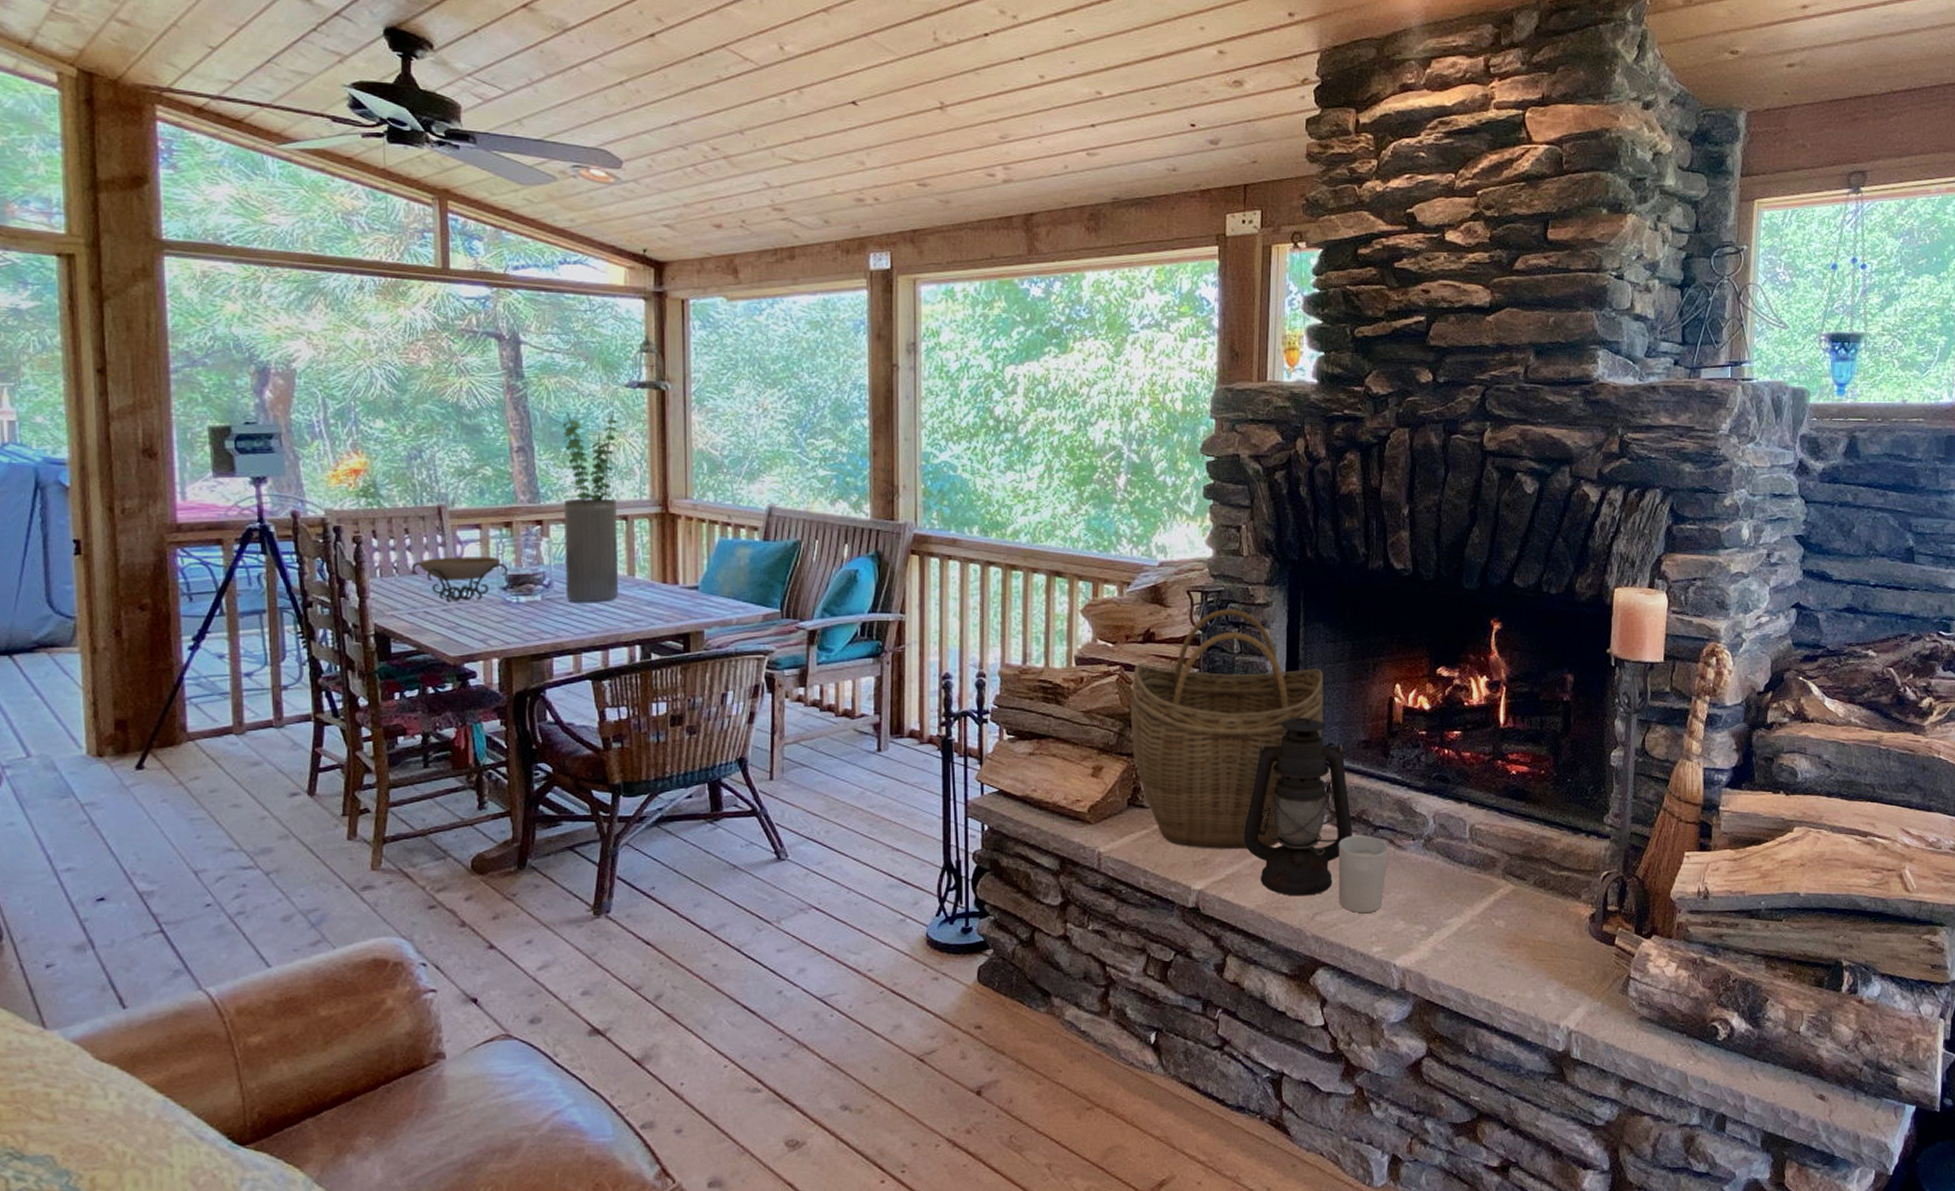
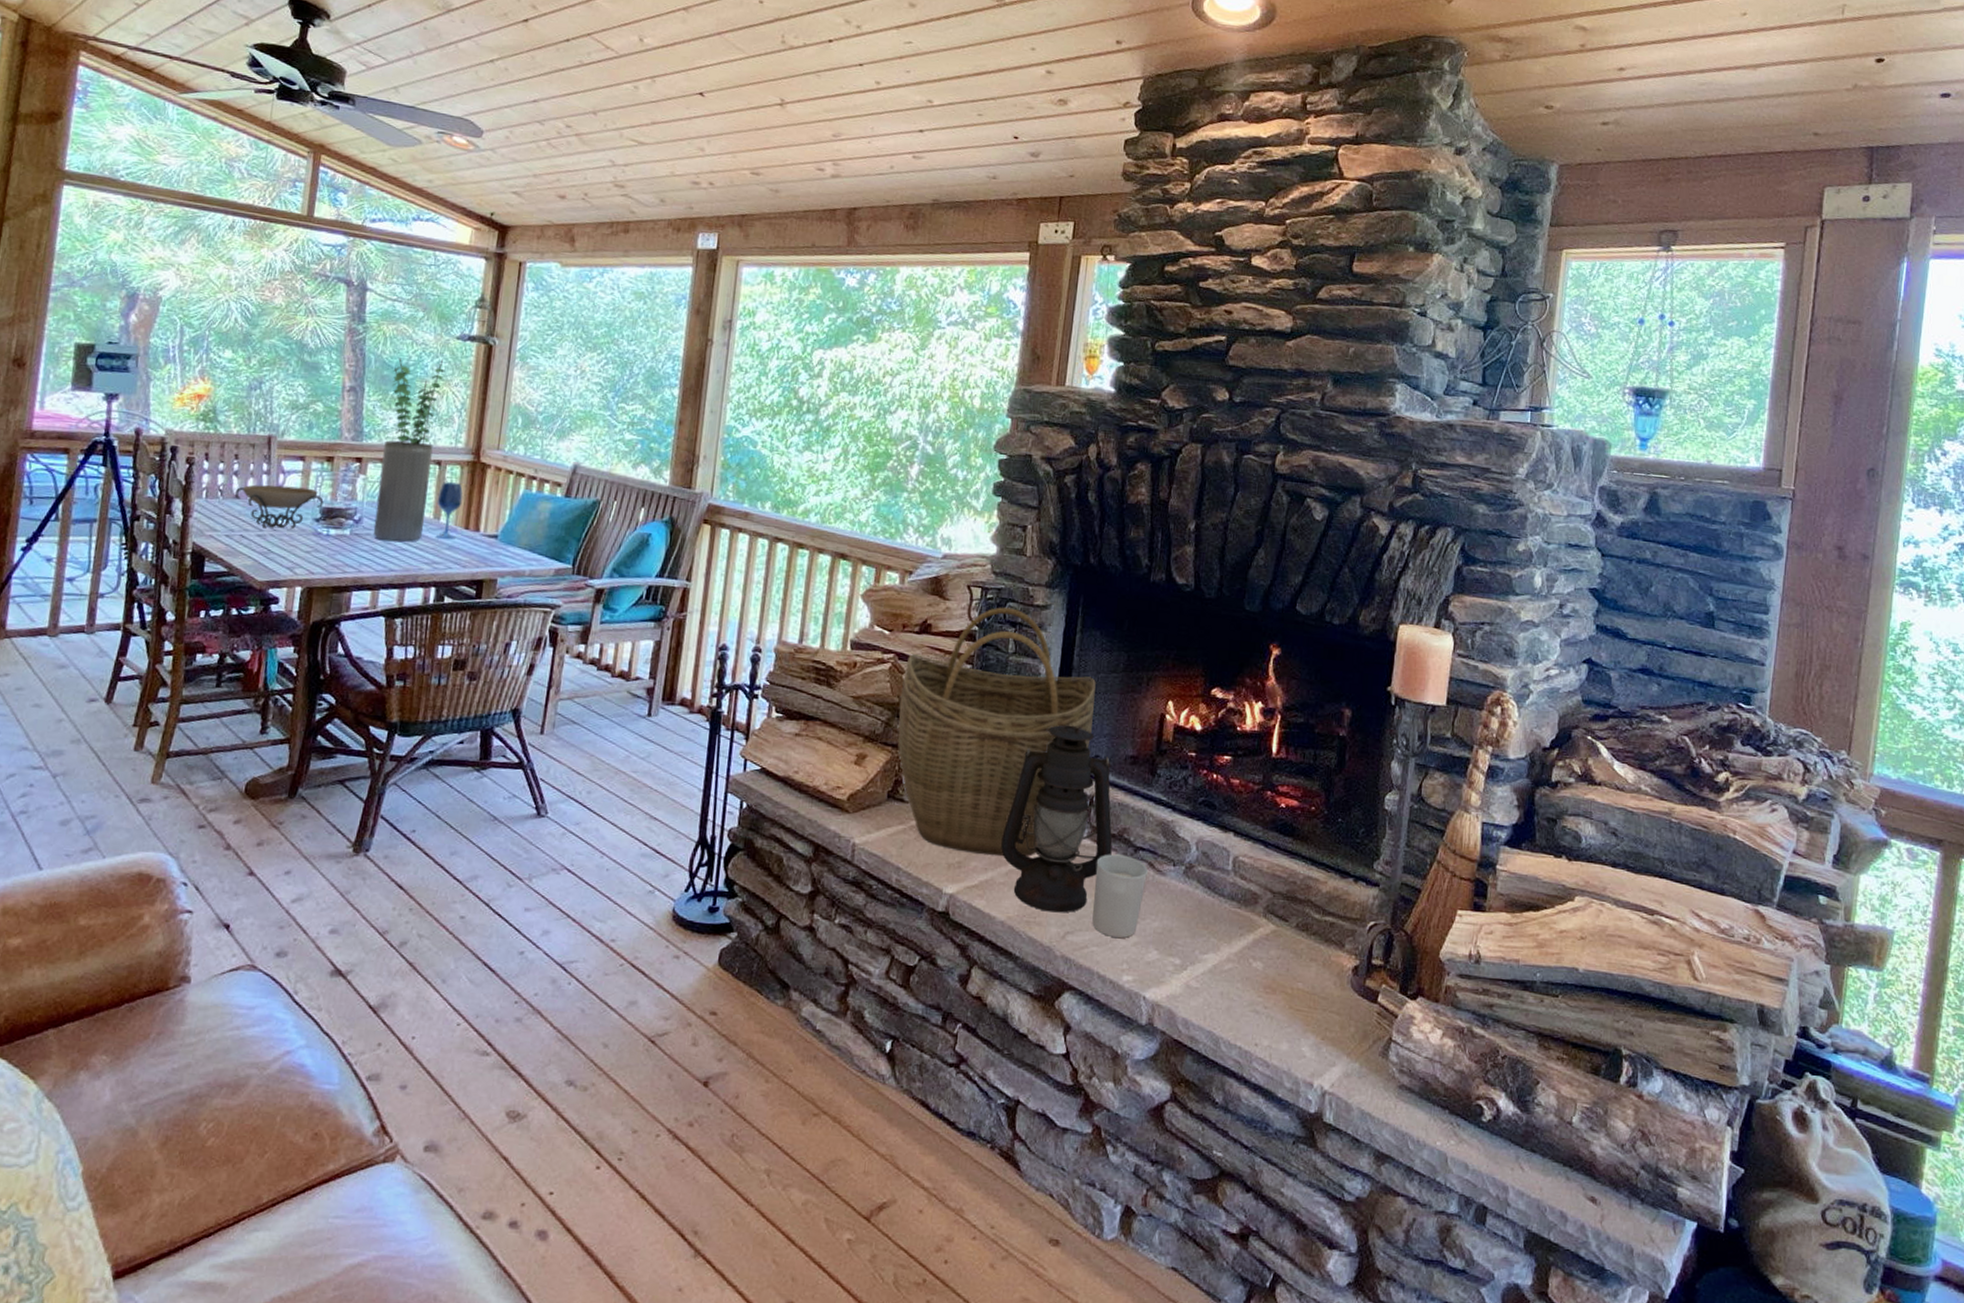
wineglass: none [629,537,656,596] -> present [435,482,464,540]

